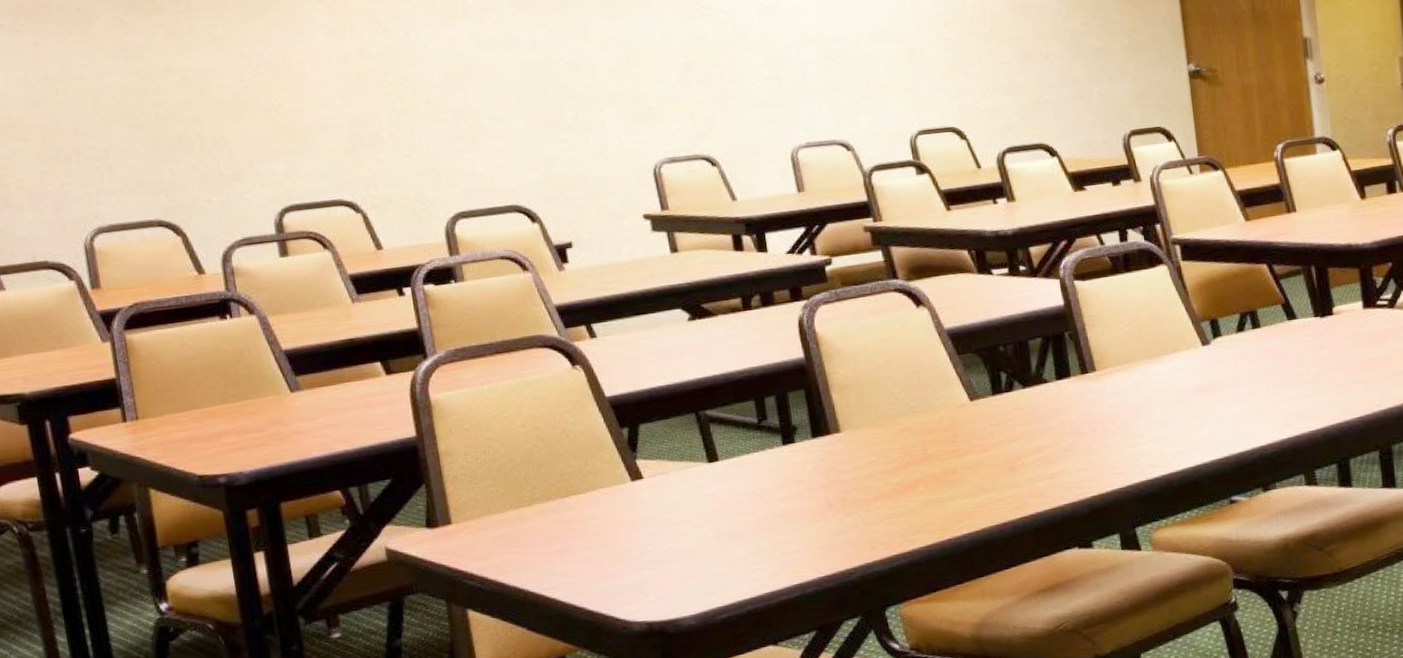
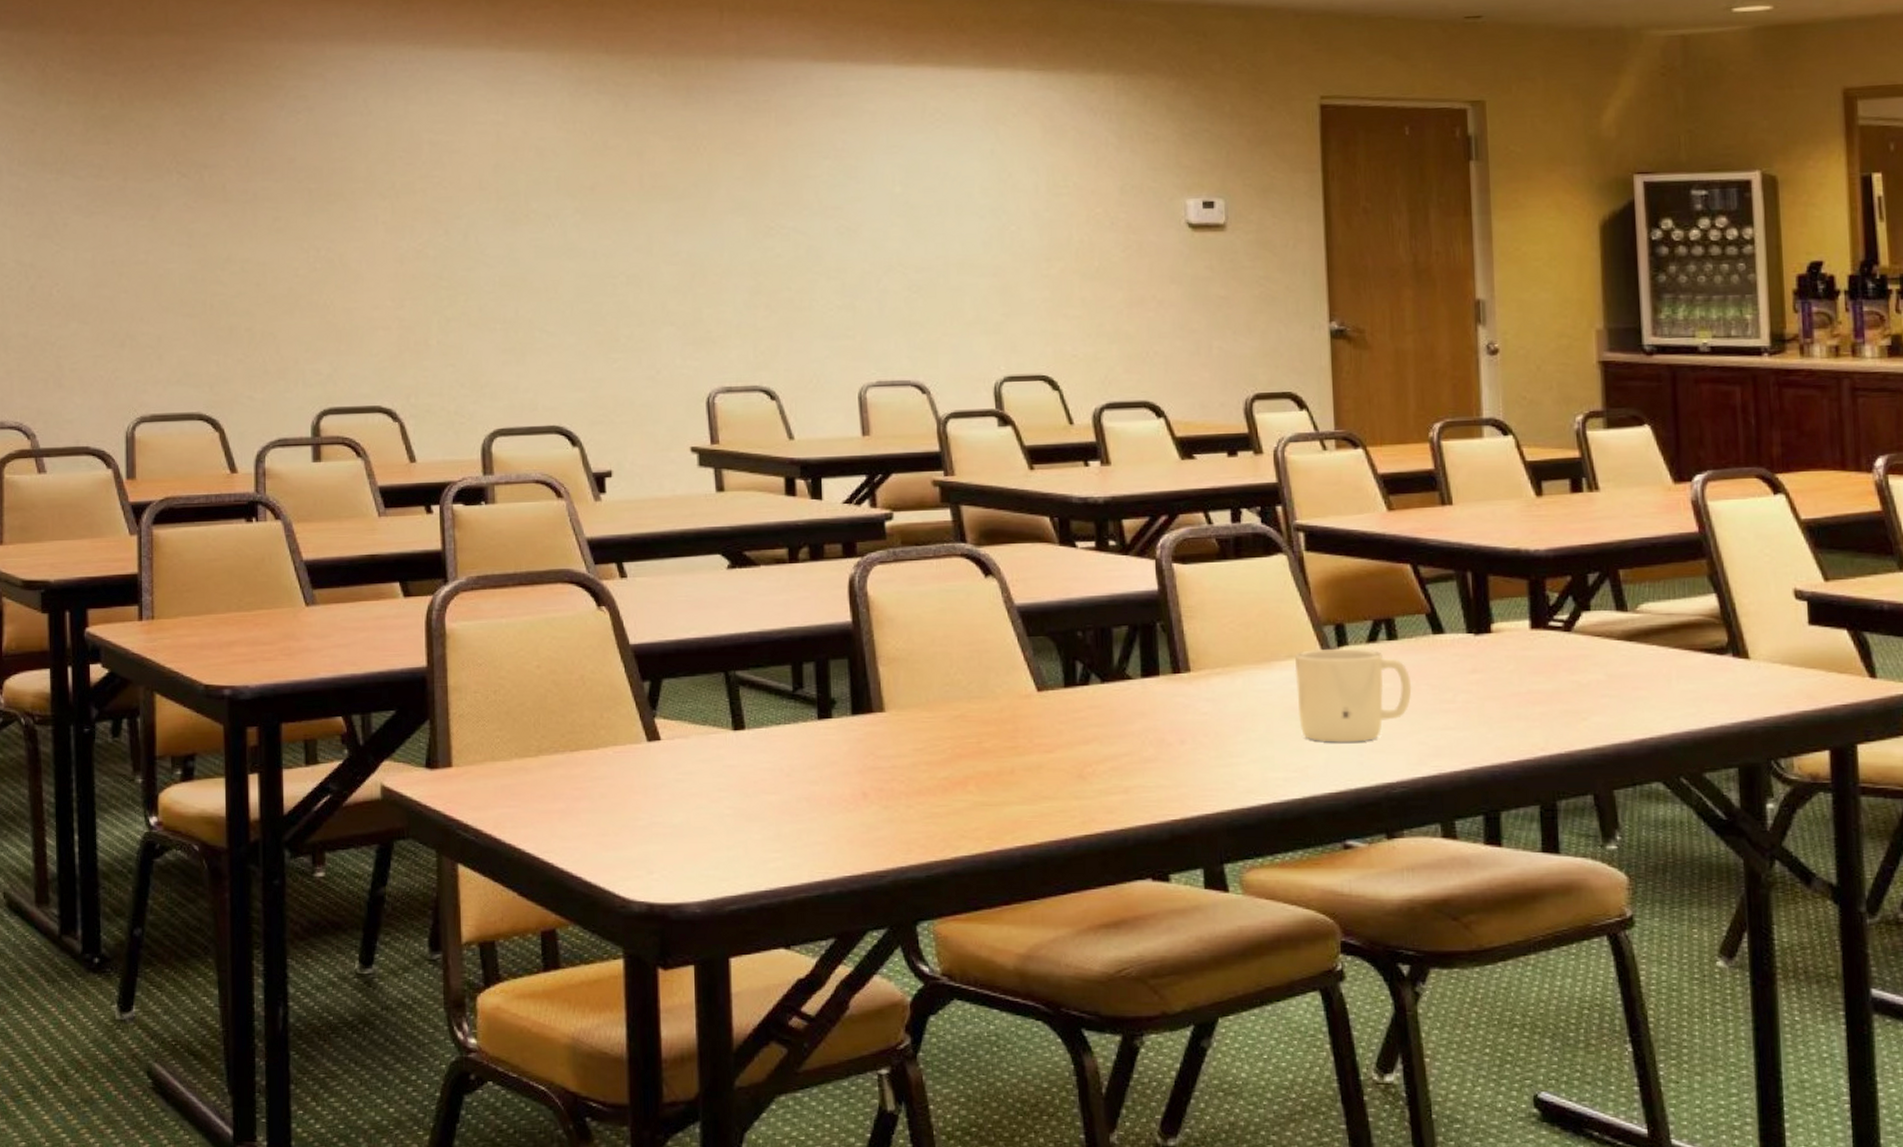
mug: none [1180,338,1275,419] -> present [1295,648,1412,743]

